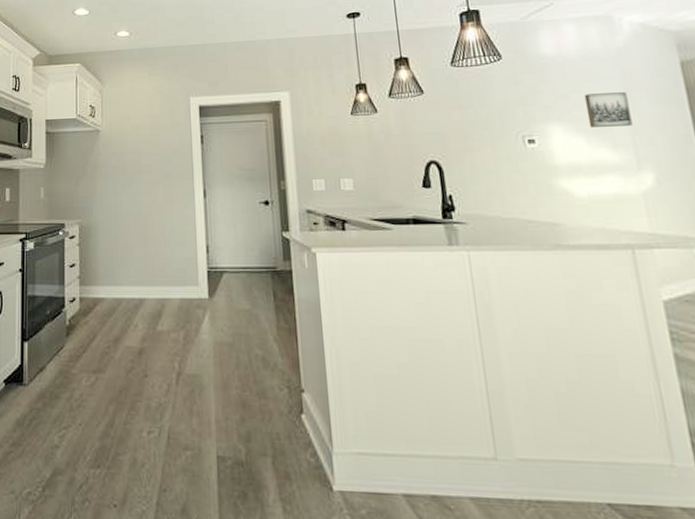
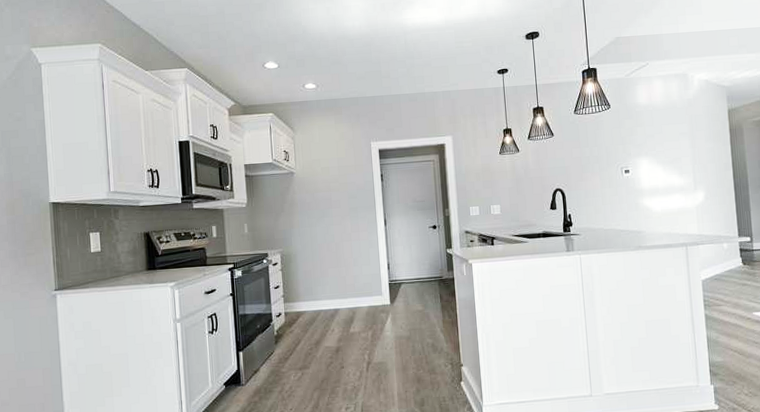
wall art: present [584,92,633,127] -> none [664,133,694,160]

